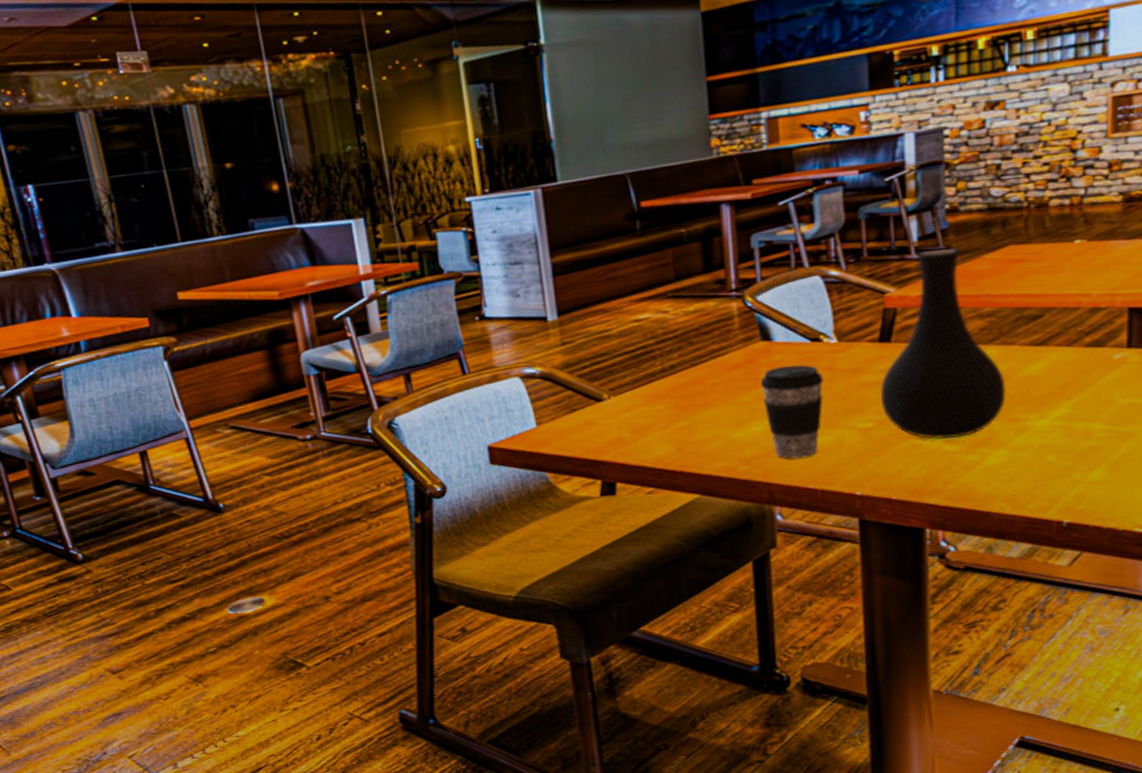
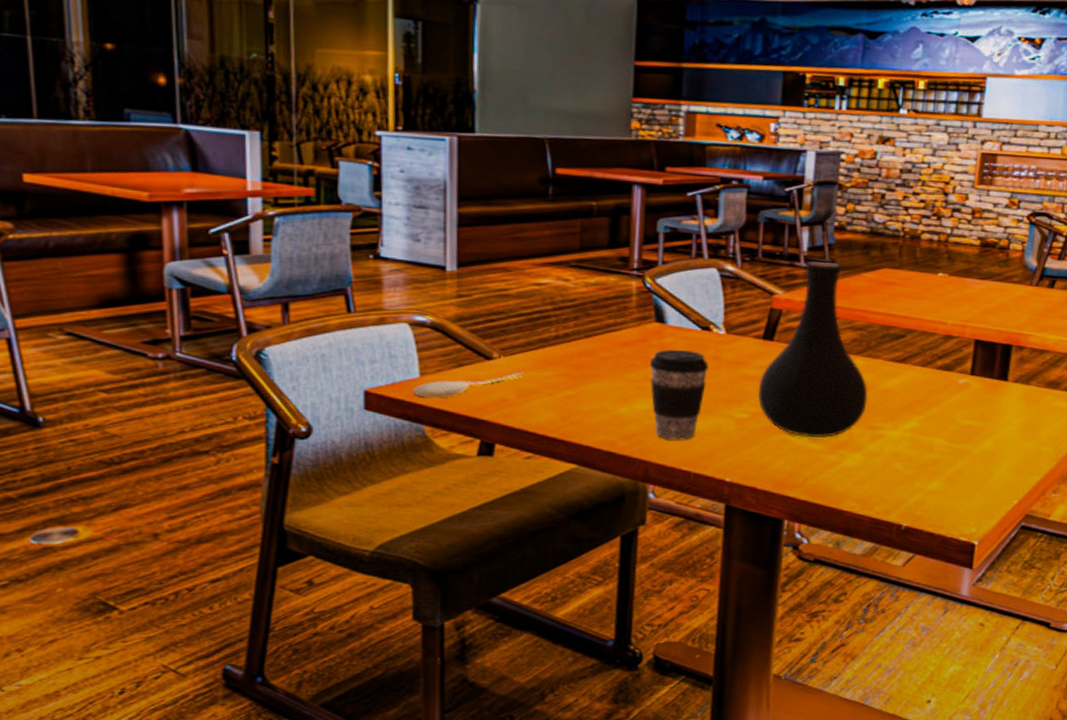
spoon: none [532,409,635,446] -> present [412,372,524,399]

